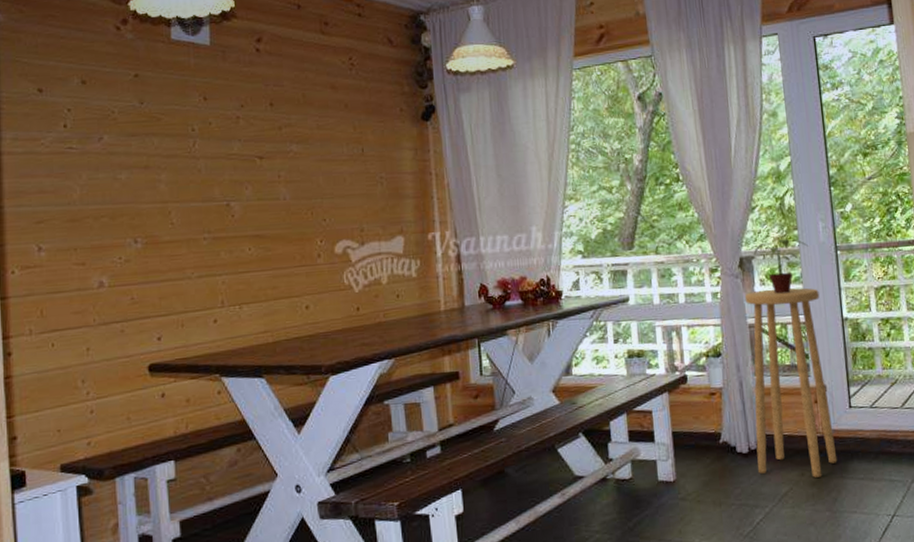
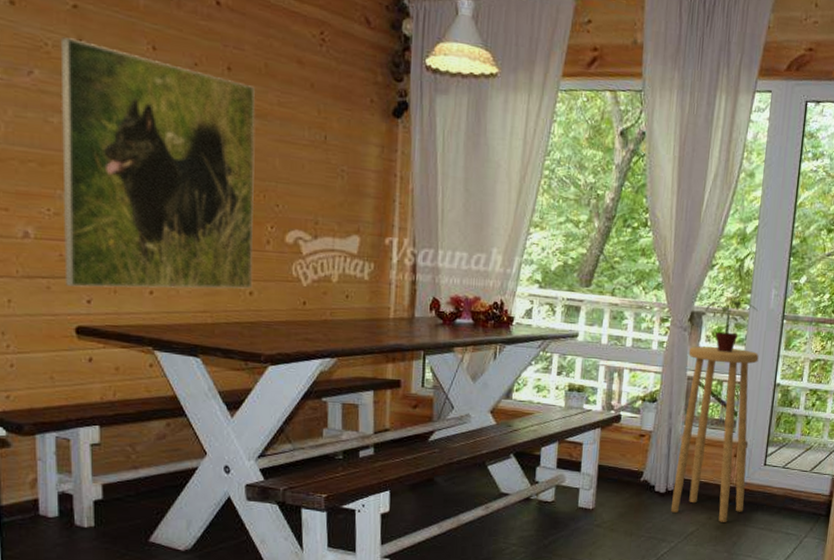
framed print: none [125,103,308,327] -> present [60,37,255,289]

